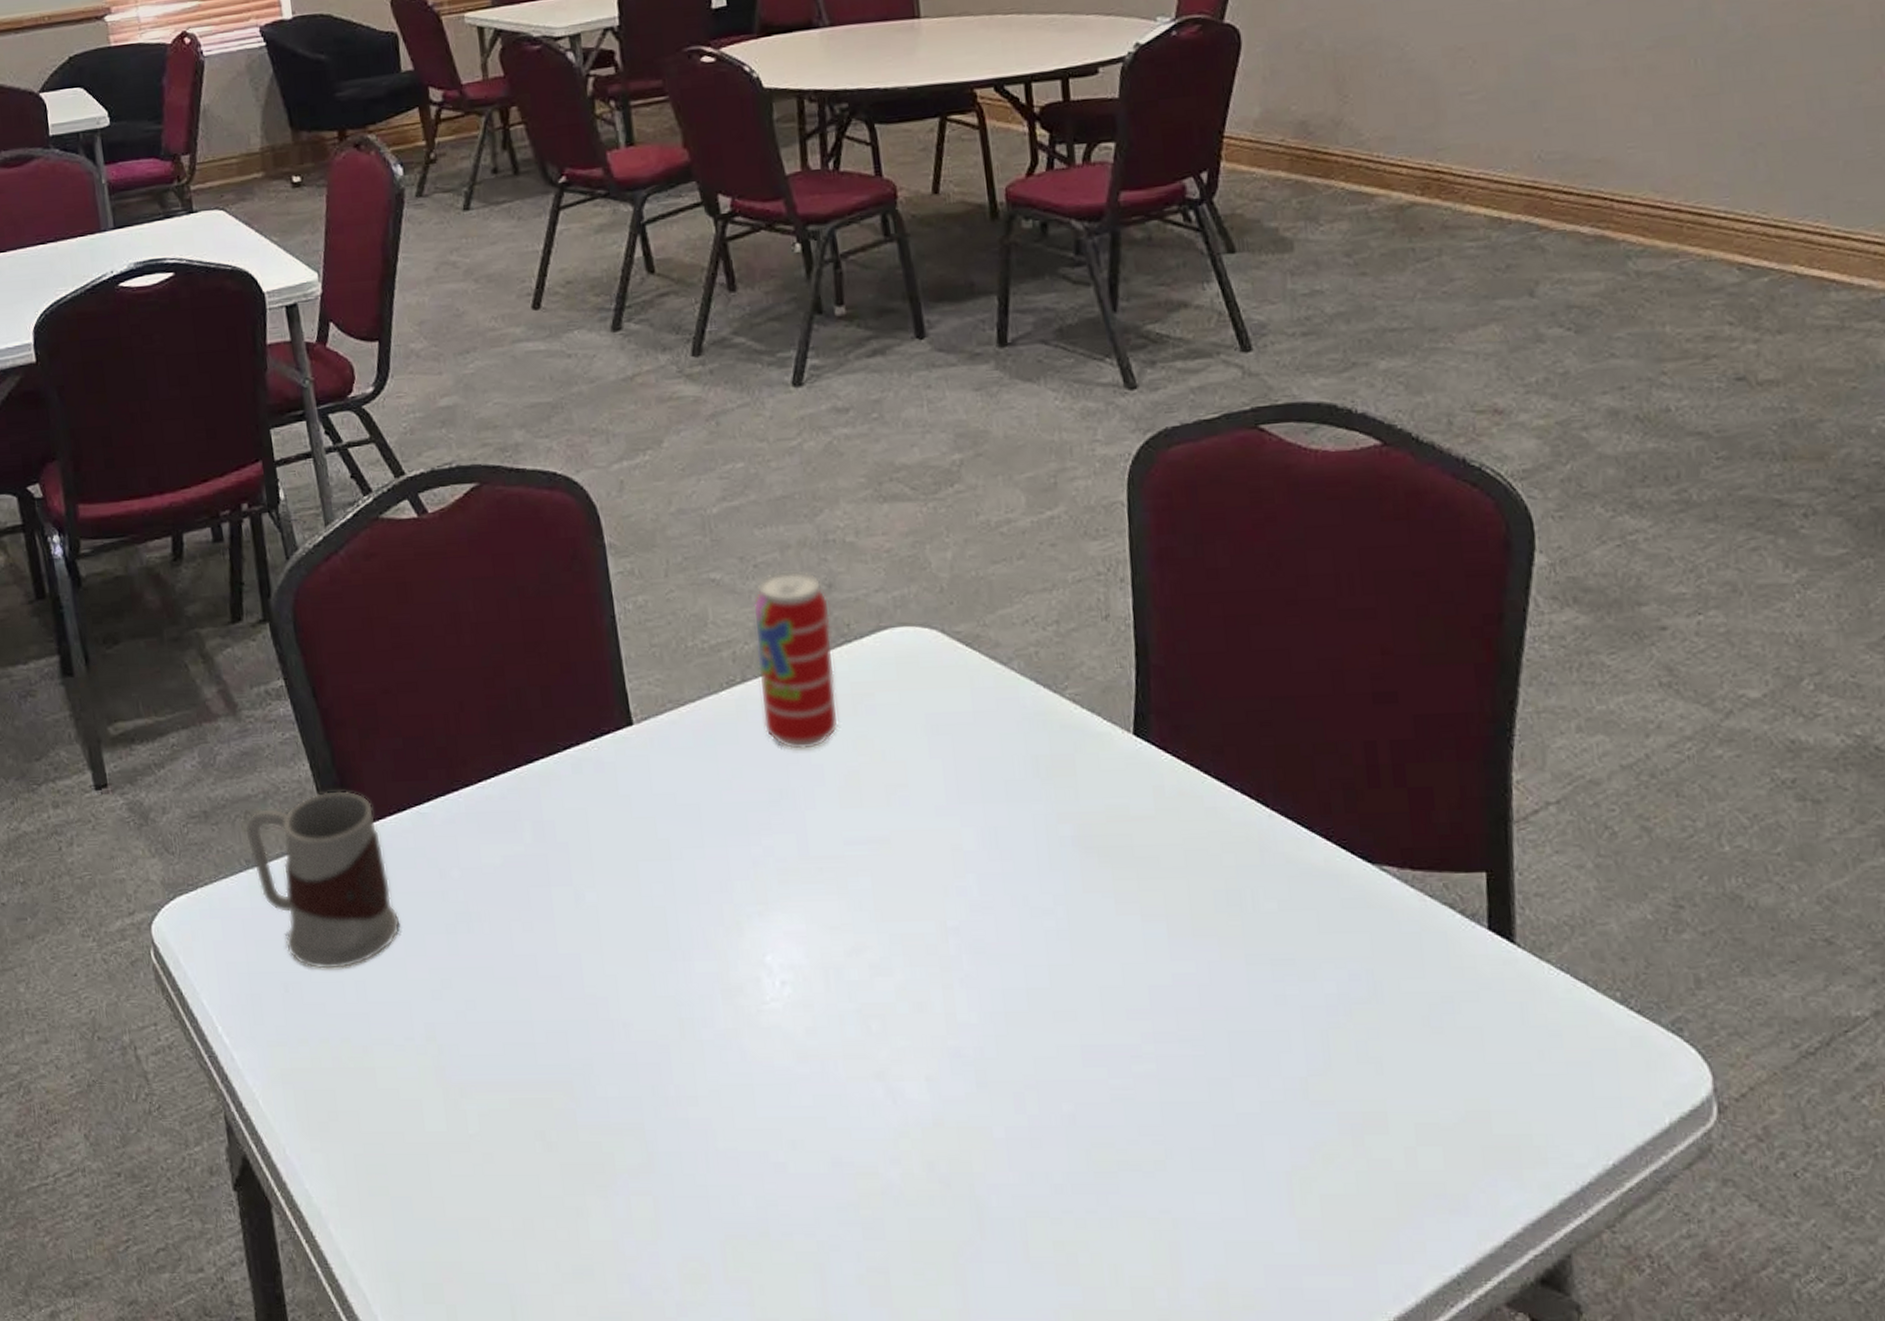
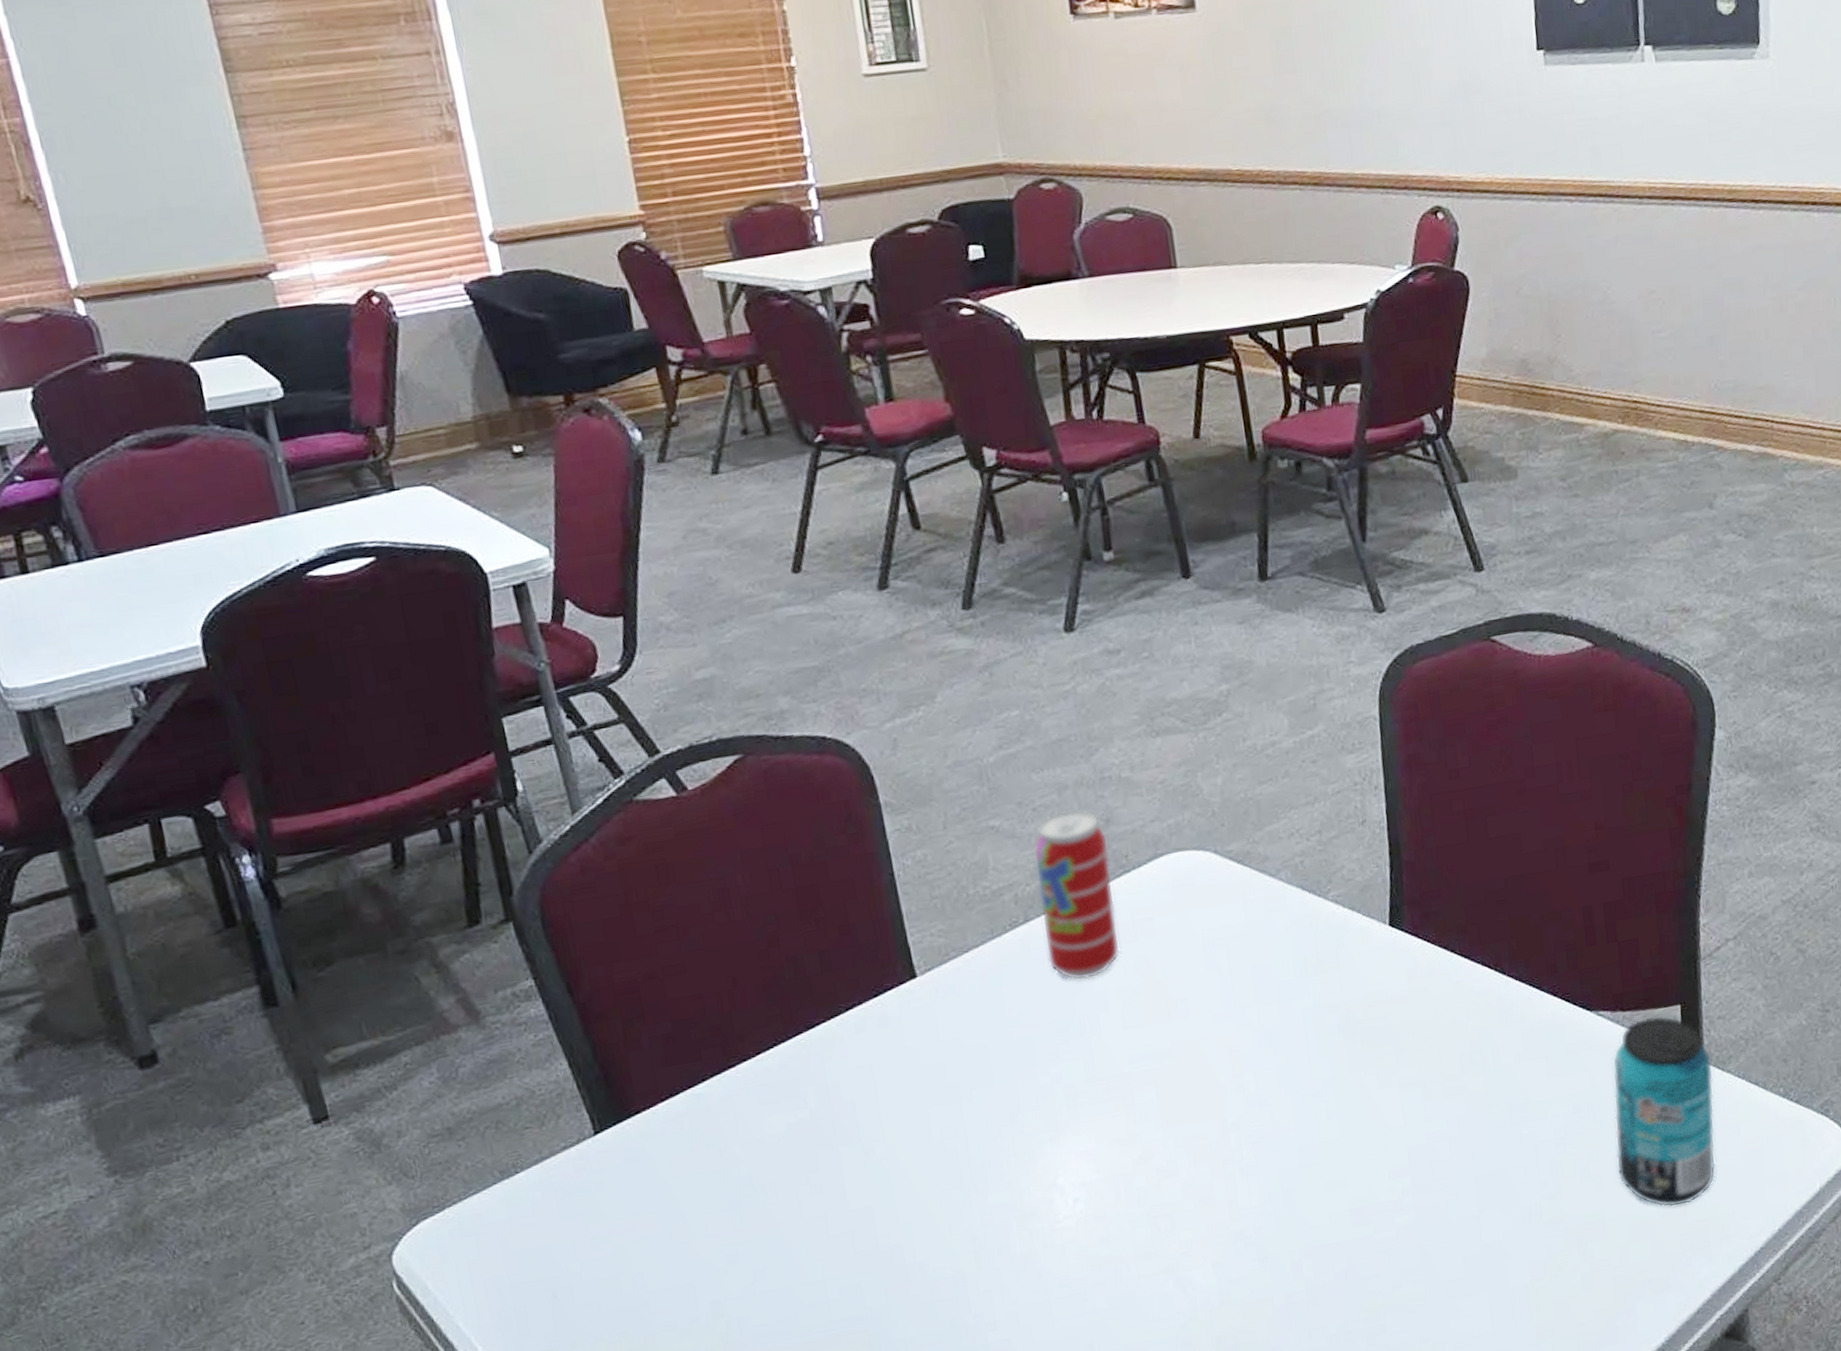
mug: present [244,790,401,970] -> none [496,1083,679,1269]
beverage can: none [1398,881,1531,1113] -> present [1612,1015,1716,1207]

